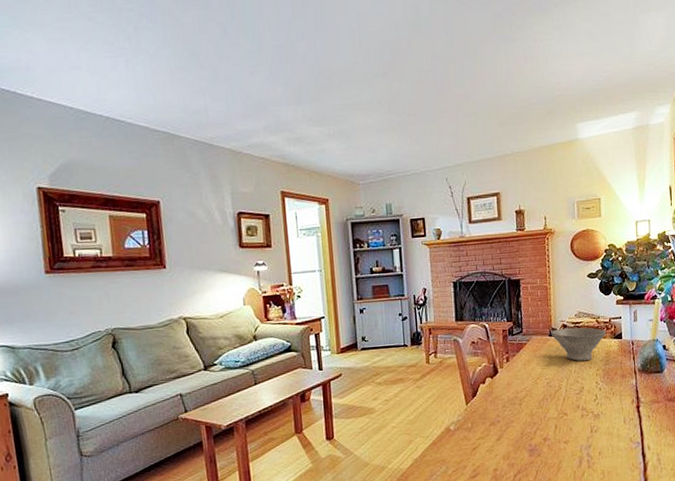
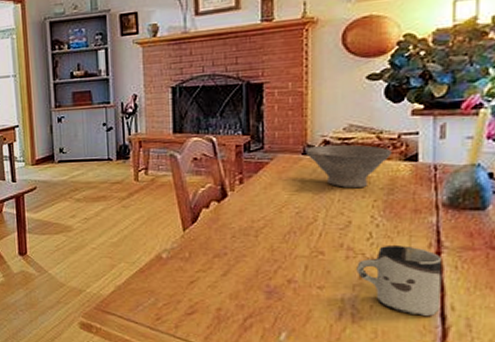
cup: none [589,403,642,457] -> present [356,246,443,317]

